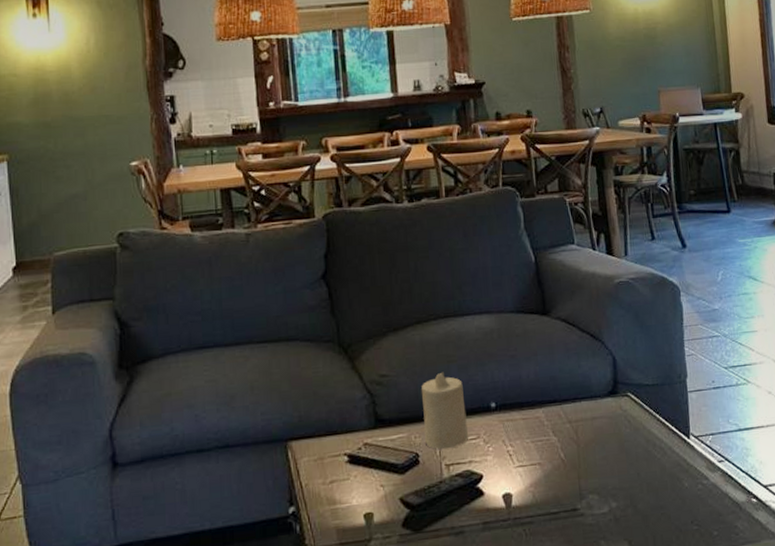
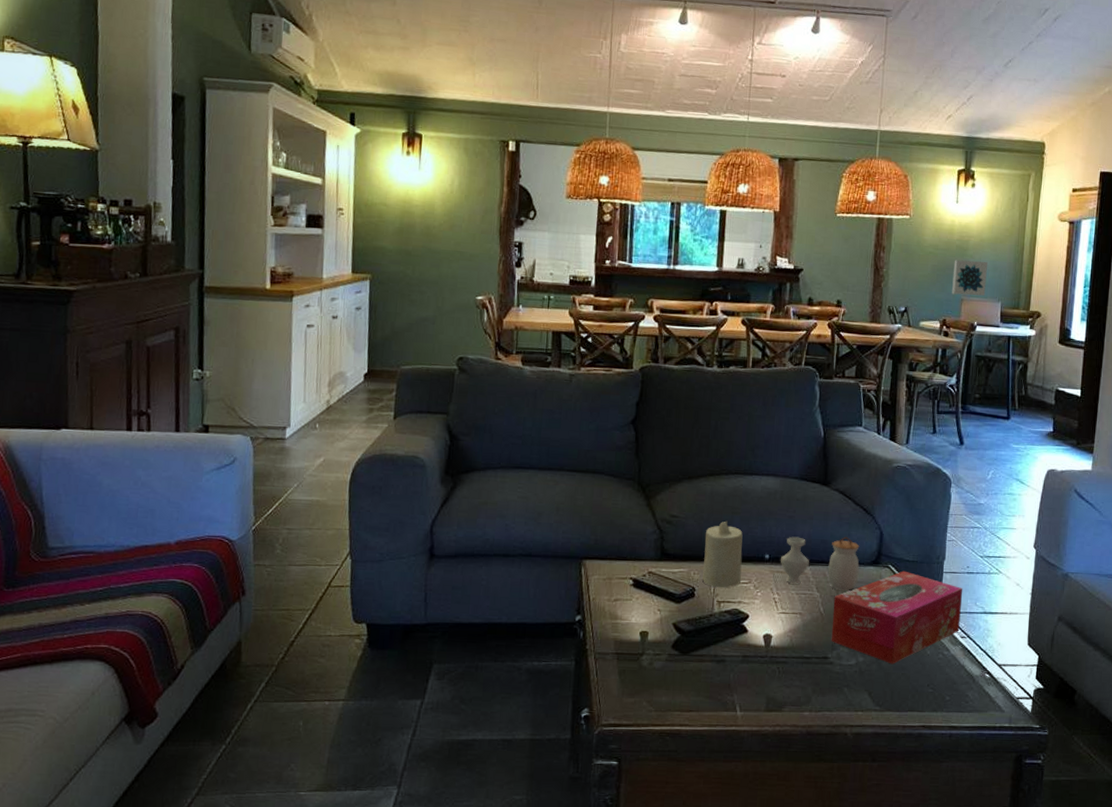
jar: none [509,368,598,432] -> present [781,536,860,592]
tissue box: none [573,396,716,505] -> present [831,570,963,664]
wall art: none [644,47,683,87] -> present [952,260,988,296]

